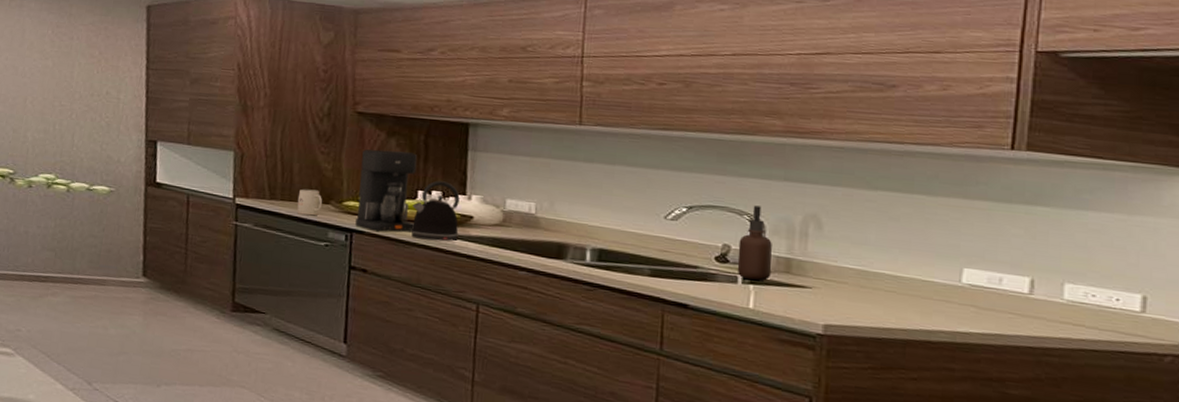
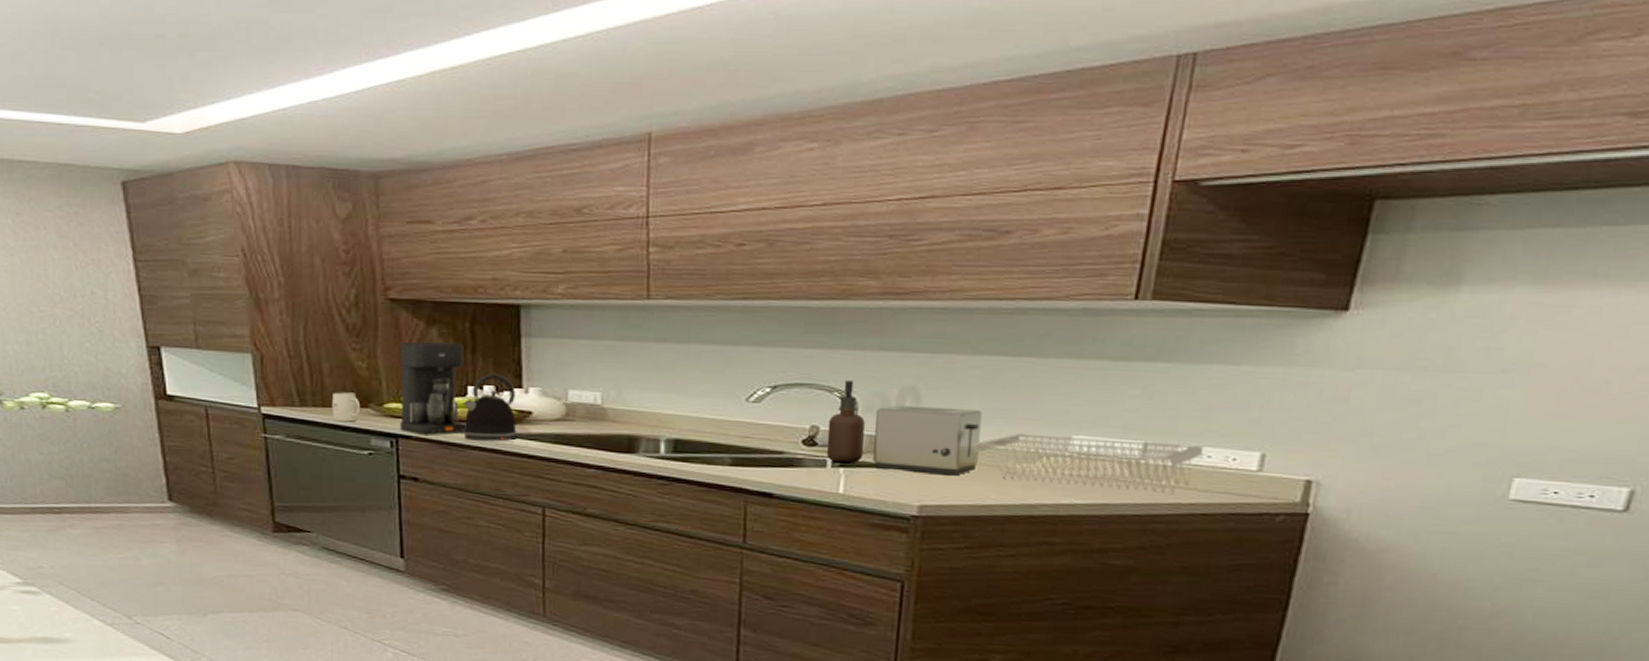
toaster: none [780,230,879,299] -> present [873,405,983,476]
dish rack: none [874,262,1088,329] -> present [975,433,1204,494]

